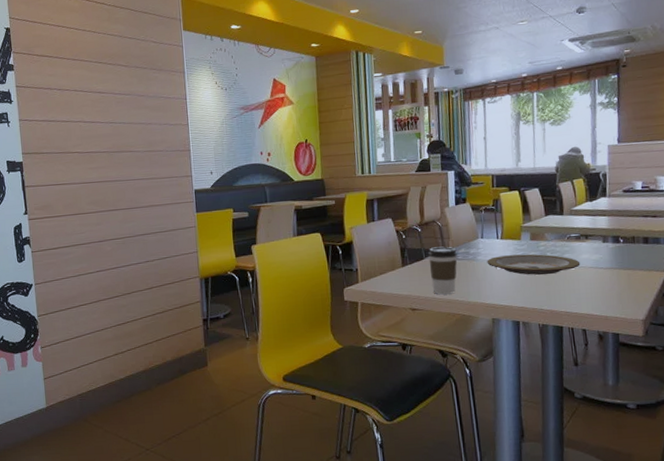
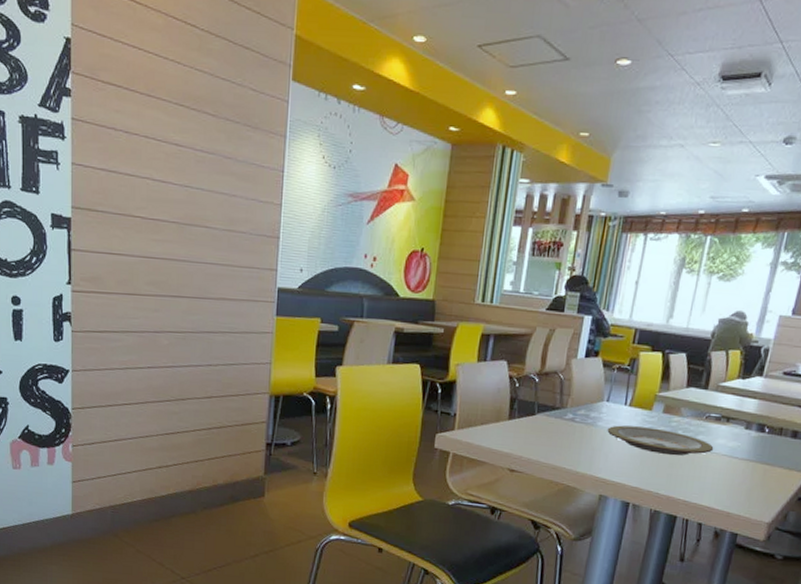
coffee cup: present [428,246,458,295] -> none [538,402,577,460]

